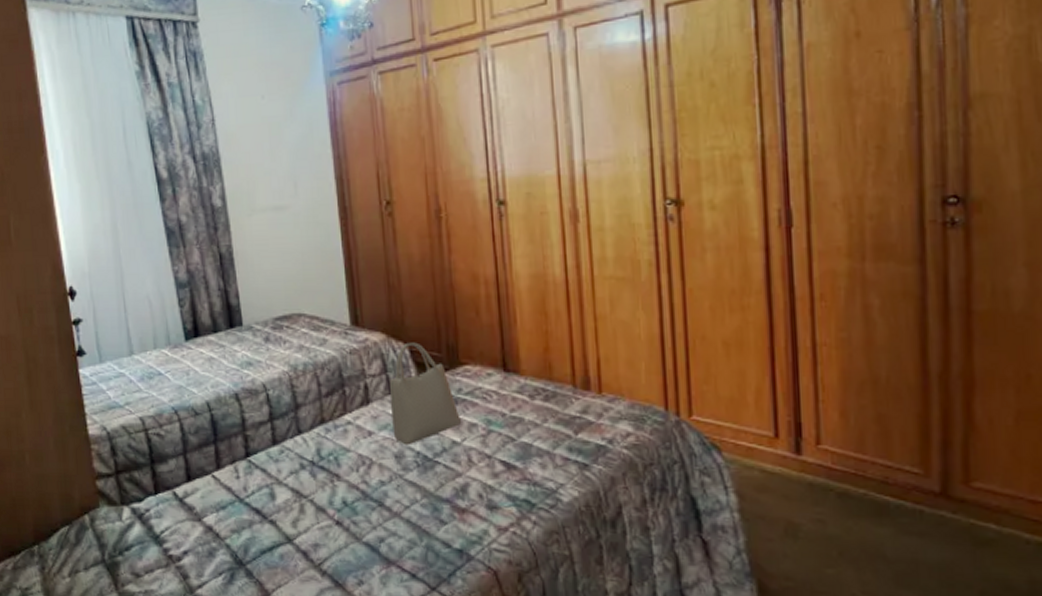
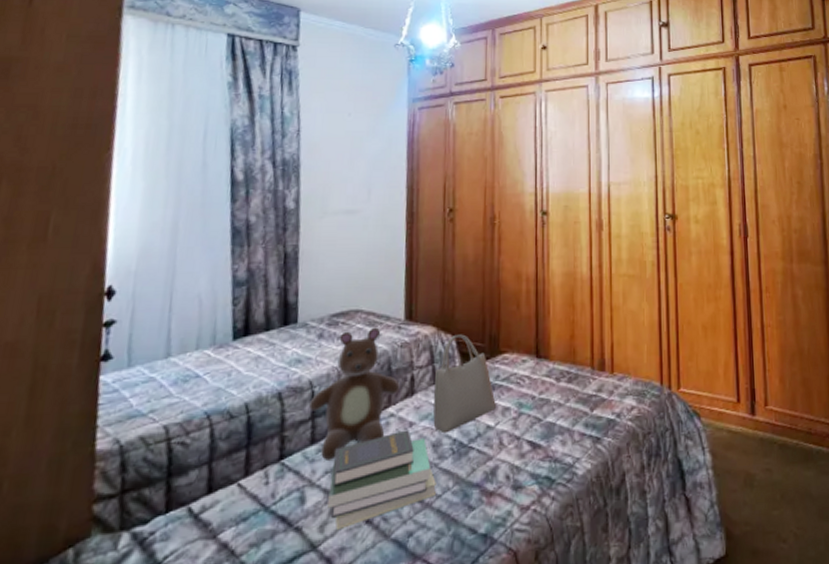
teddy bear: none [266,332,354,462] -> present [309,327,400,461]
books: none [296,438,404,528] -> present [328,430,436,531]

